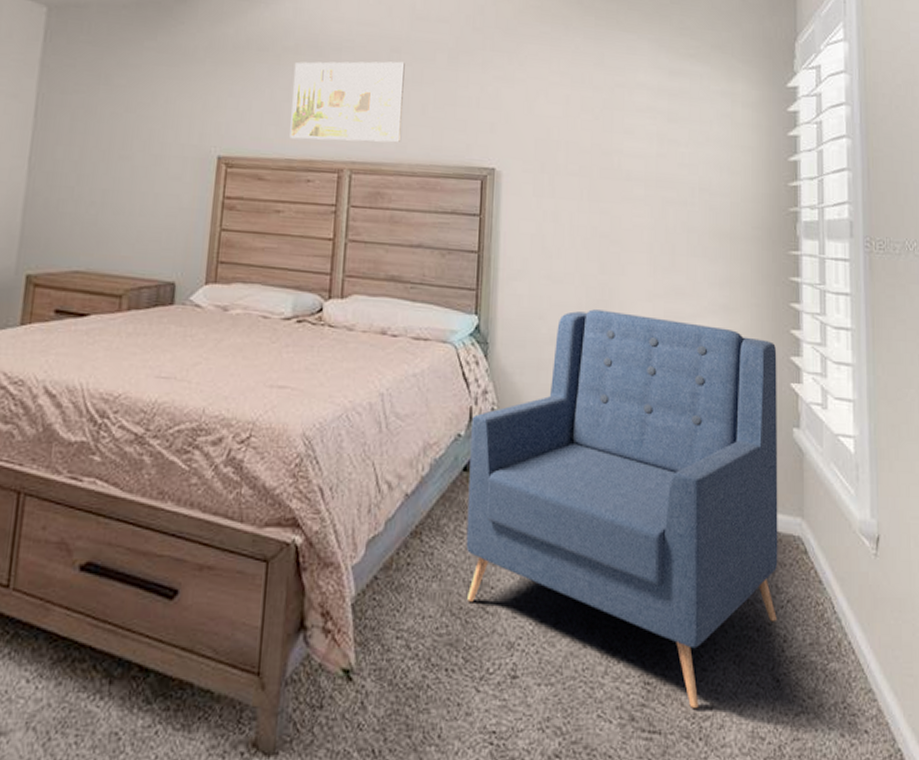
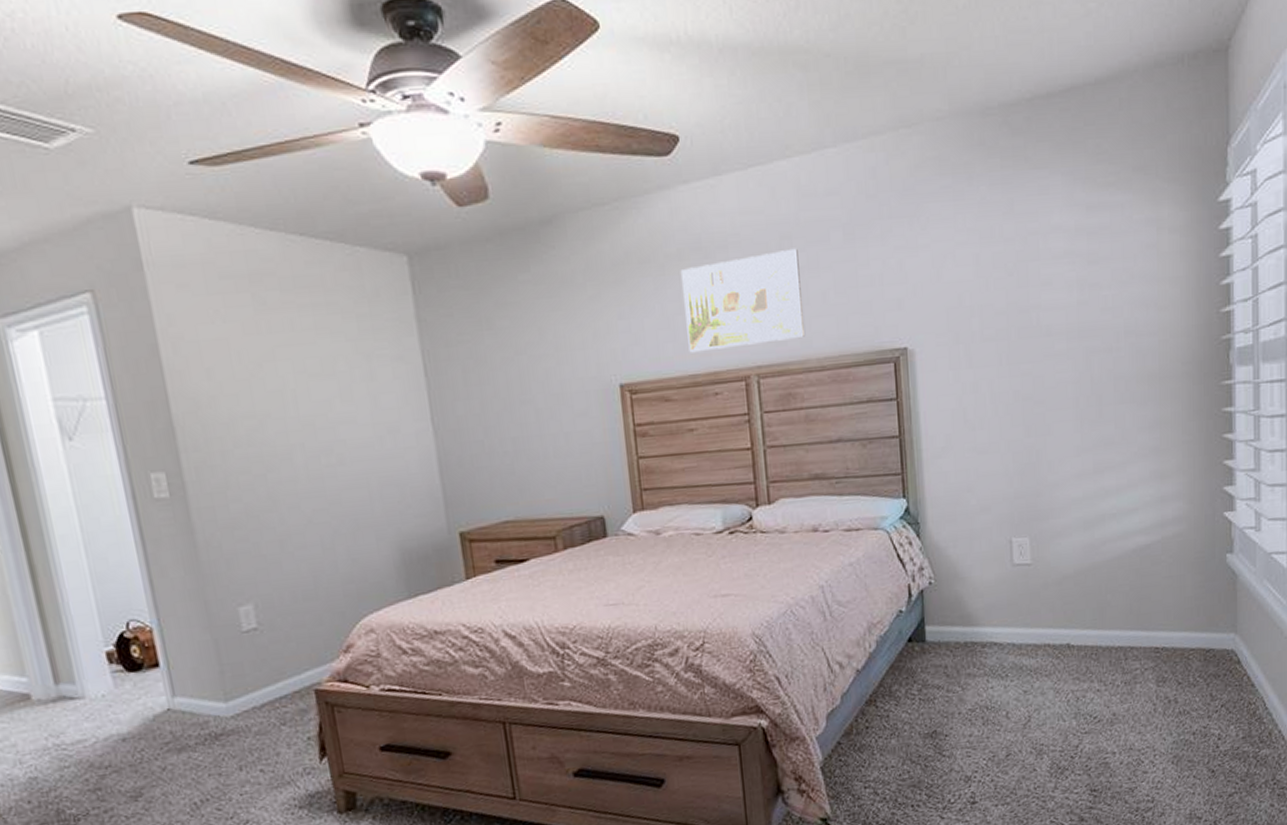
armchair: present [466,309,778,708] -> none [911,470,1212,804]

